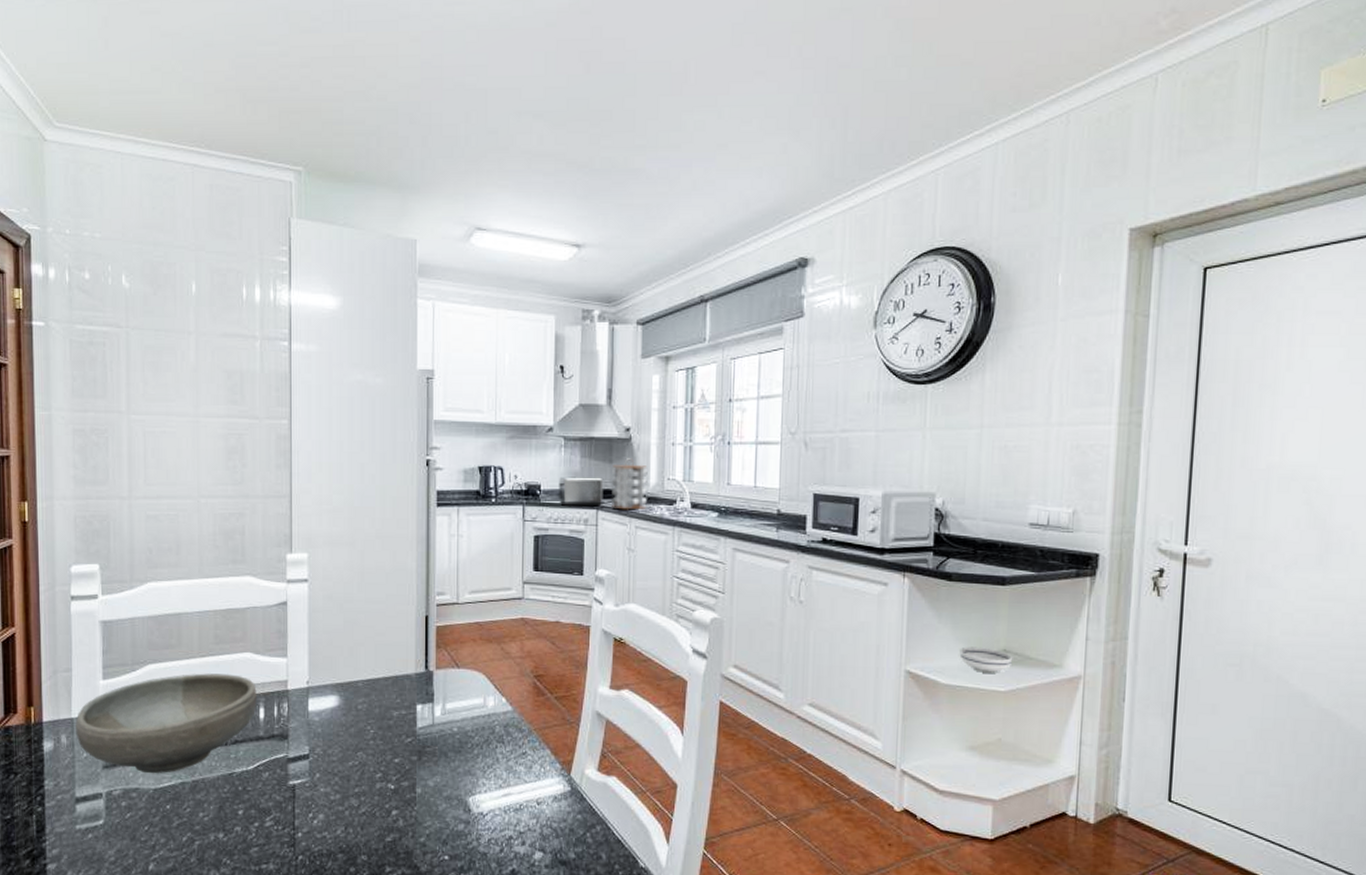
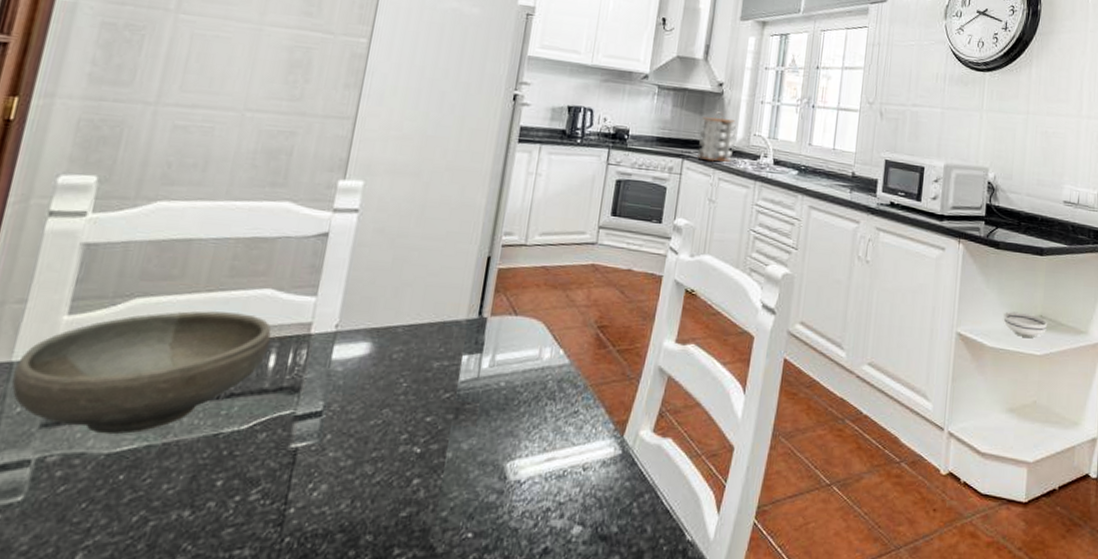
toaster: present [559,476,604,507] -> none [645,123,693,156]

